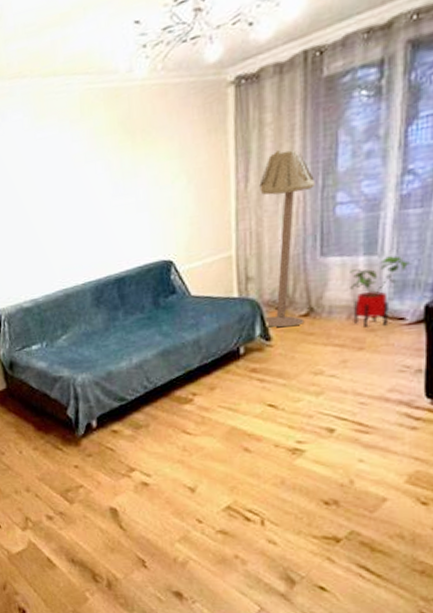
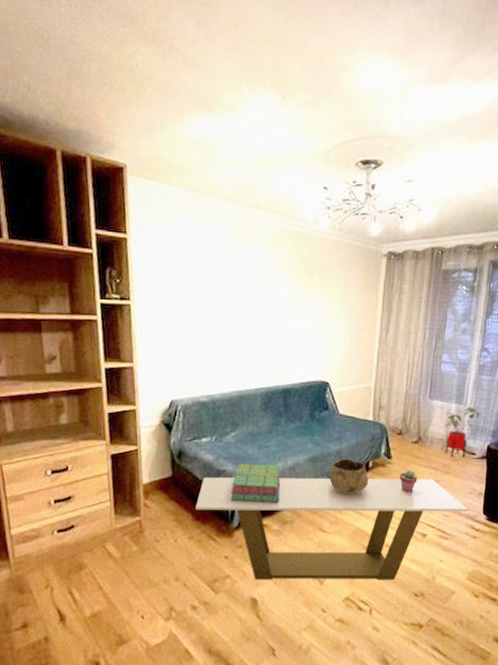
coffee table: none [35,359,399,489] -> present [196,477,468,580]
stack of books: none [71,364,129,408] -> present [230,464,281,504]
decorative bowl: none [187,347,242,388] -> present [329,458,369,493]
floor lamp: present [259,149,315,327] -> none [388,314,430,450]
potted succulent: none [285,350,313,380] -> present [399,469,418,493]

